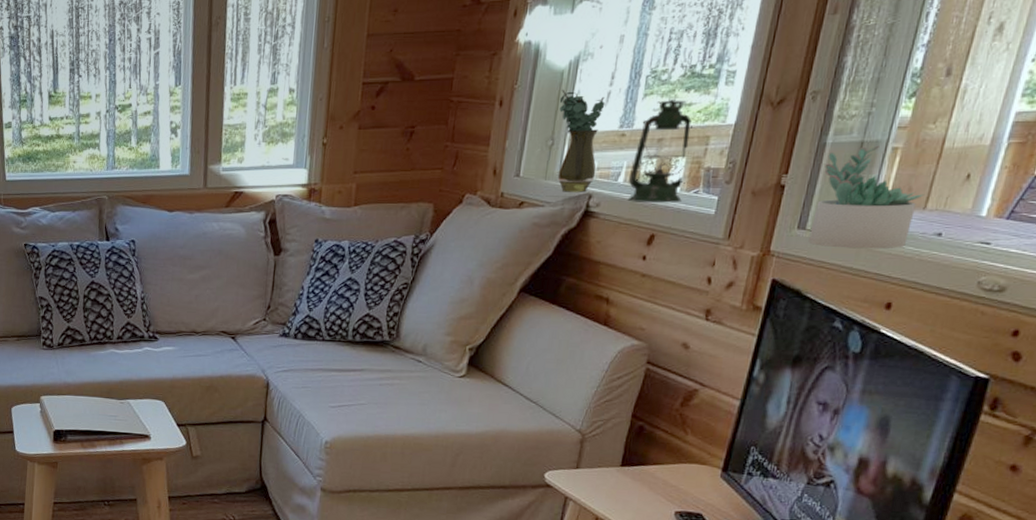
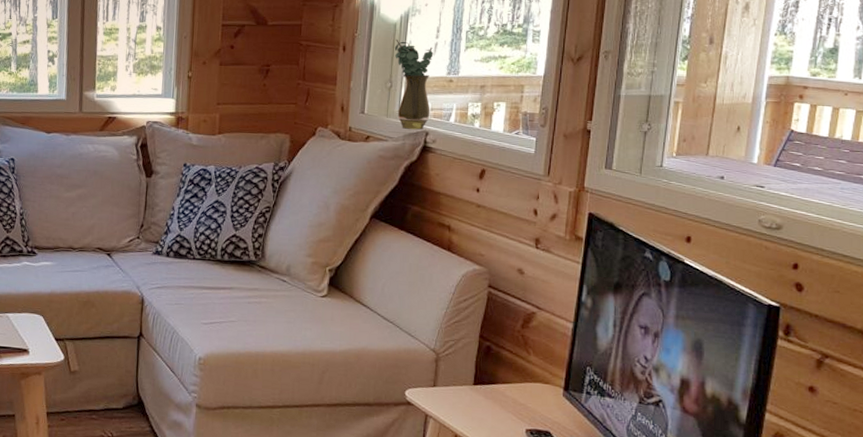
lantern: present [627,92,693,203] -> none [459,46,509,142]
succulent plant: present [808,145,925,249] -> none [616,99,706,189]

